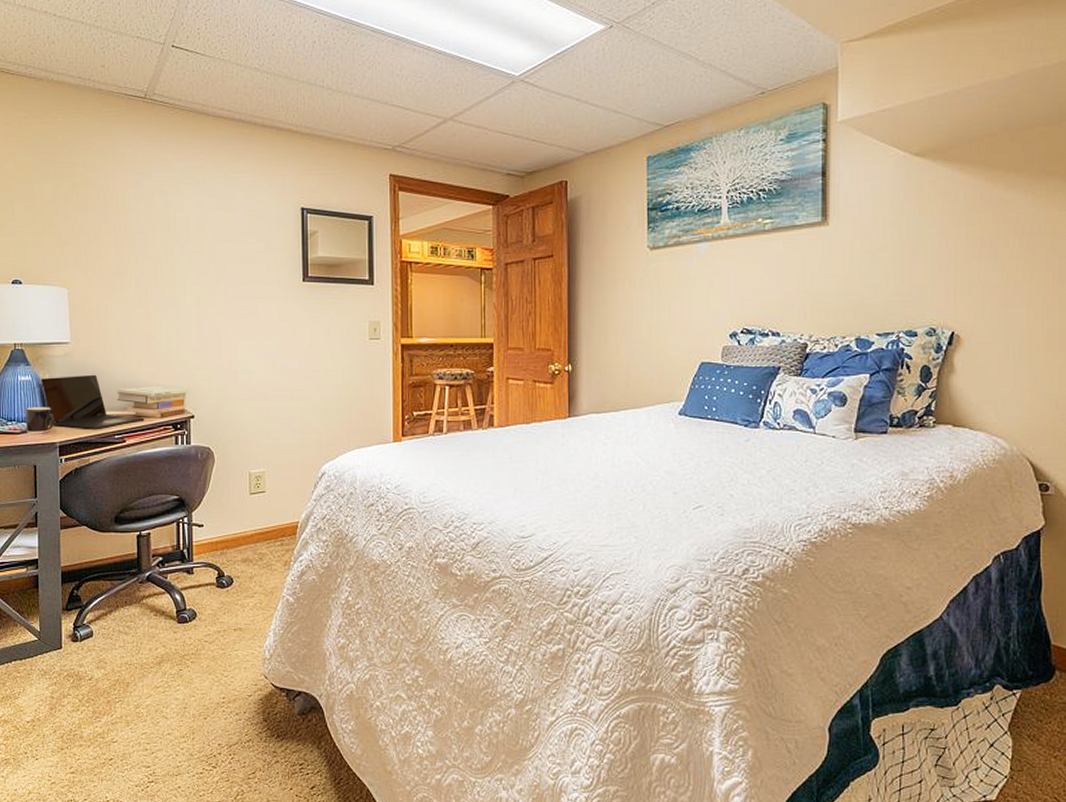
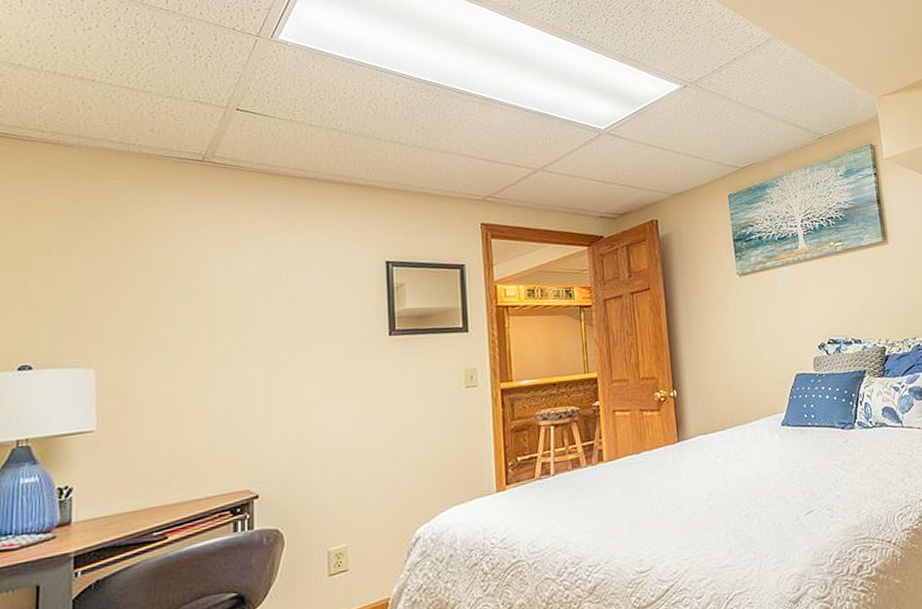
mug: present [25,407,55,434] -> none [26,510,69,548]
laptop: present [40,374,145,430] -> none [51,464,194,534]
books: present [117,385,191,419] -> none [157,465,255,507]

